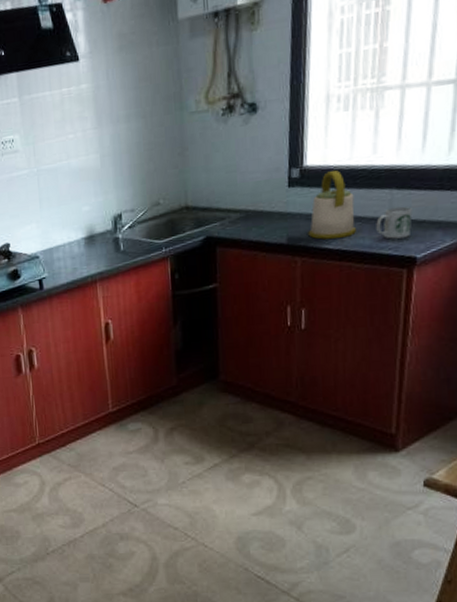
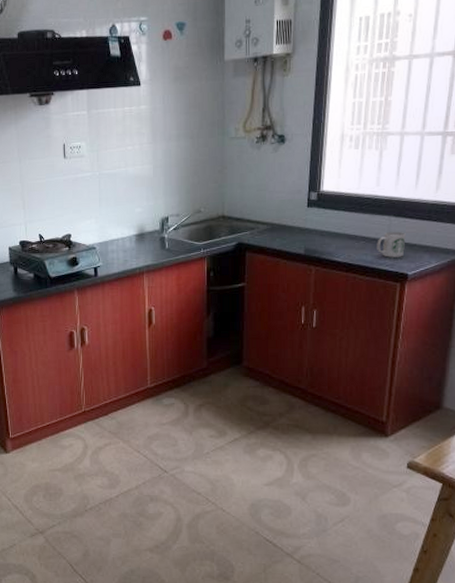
kettle: present [308,170,356,240] -> none [322,197,360,253]

